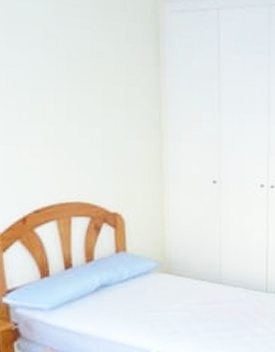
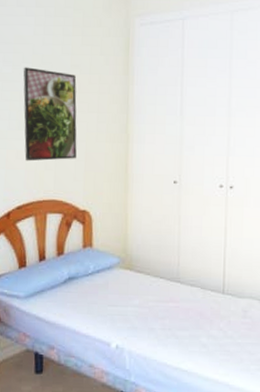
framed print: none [33,51,103,160] -> present [23,67,77,161]

